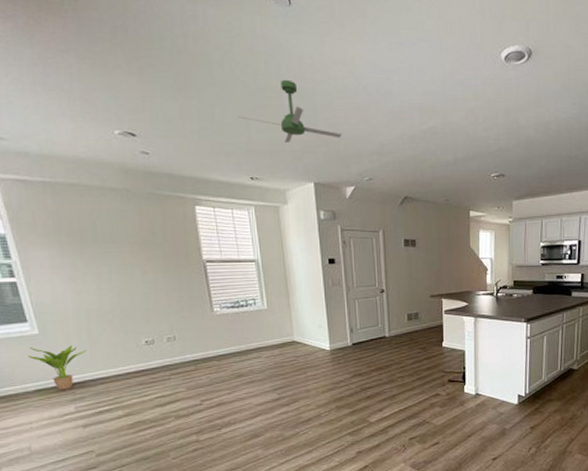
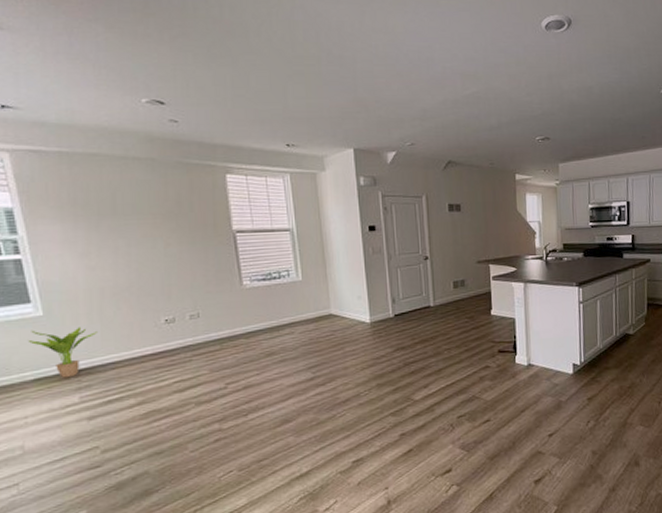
ceiling fan: present [237,79,342,143] -> none [274,47,382,109]

